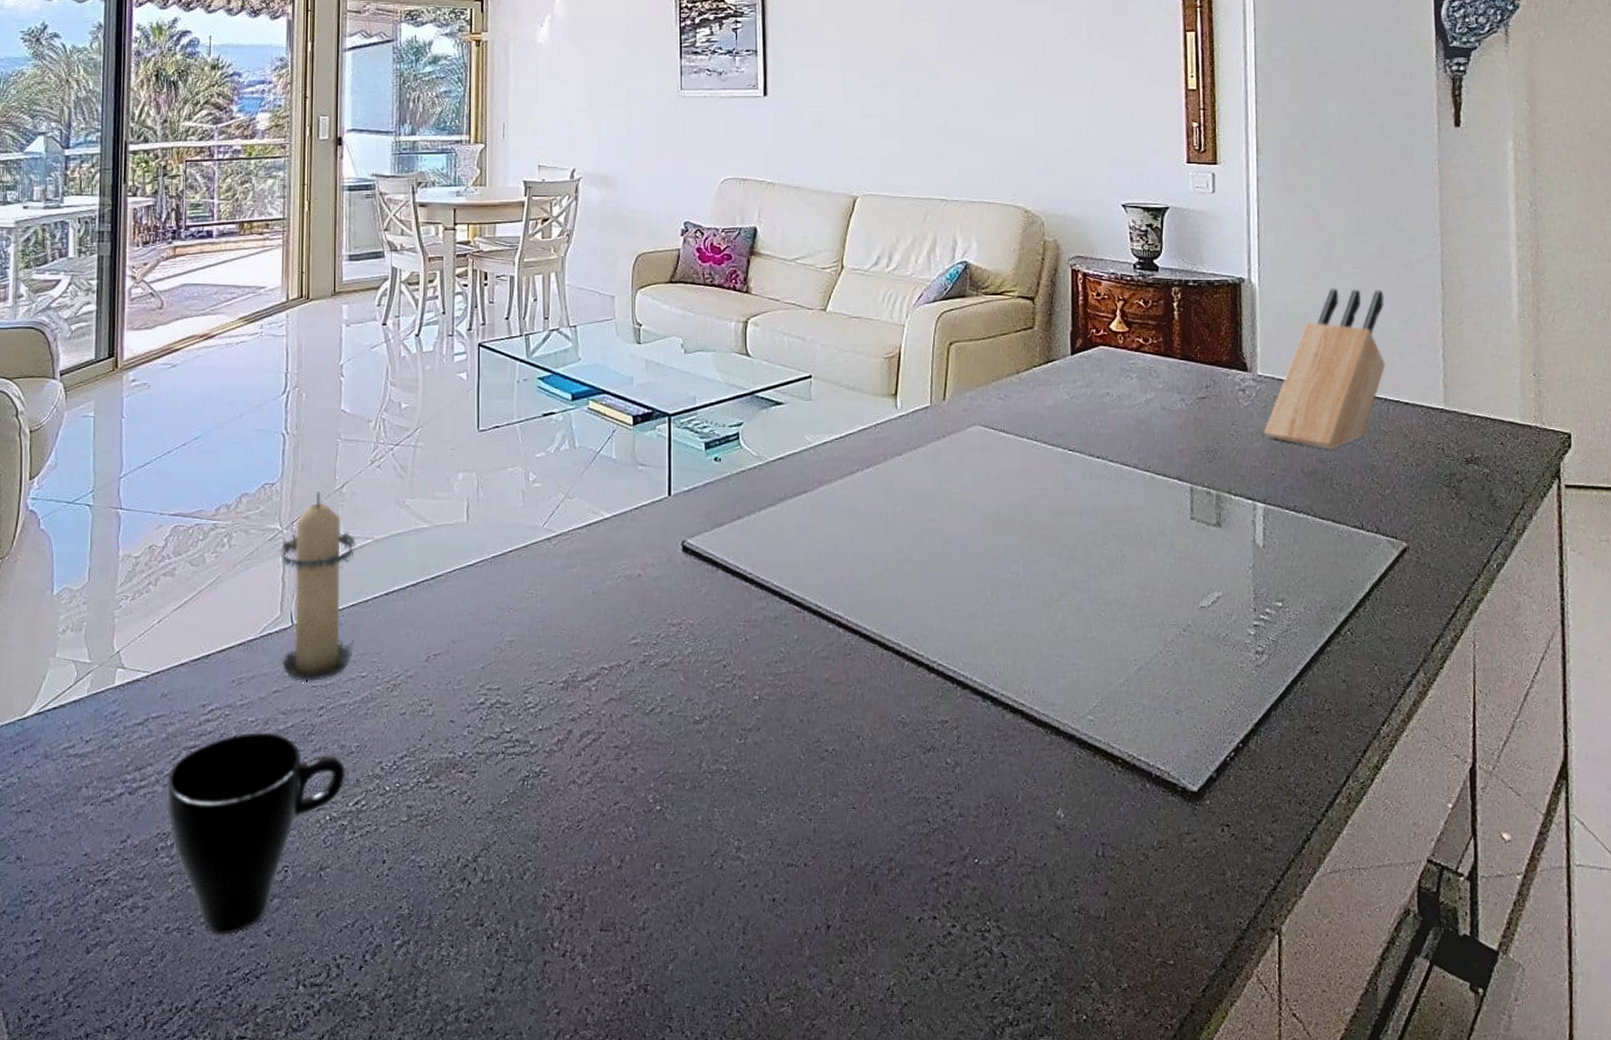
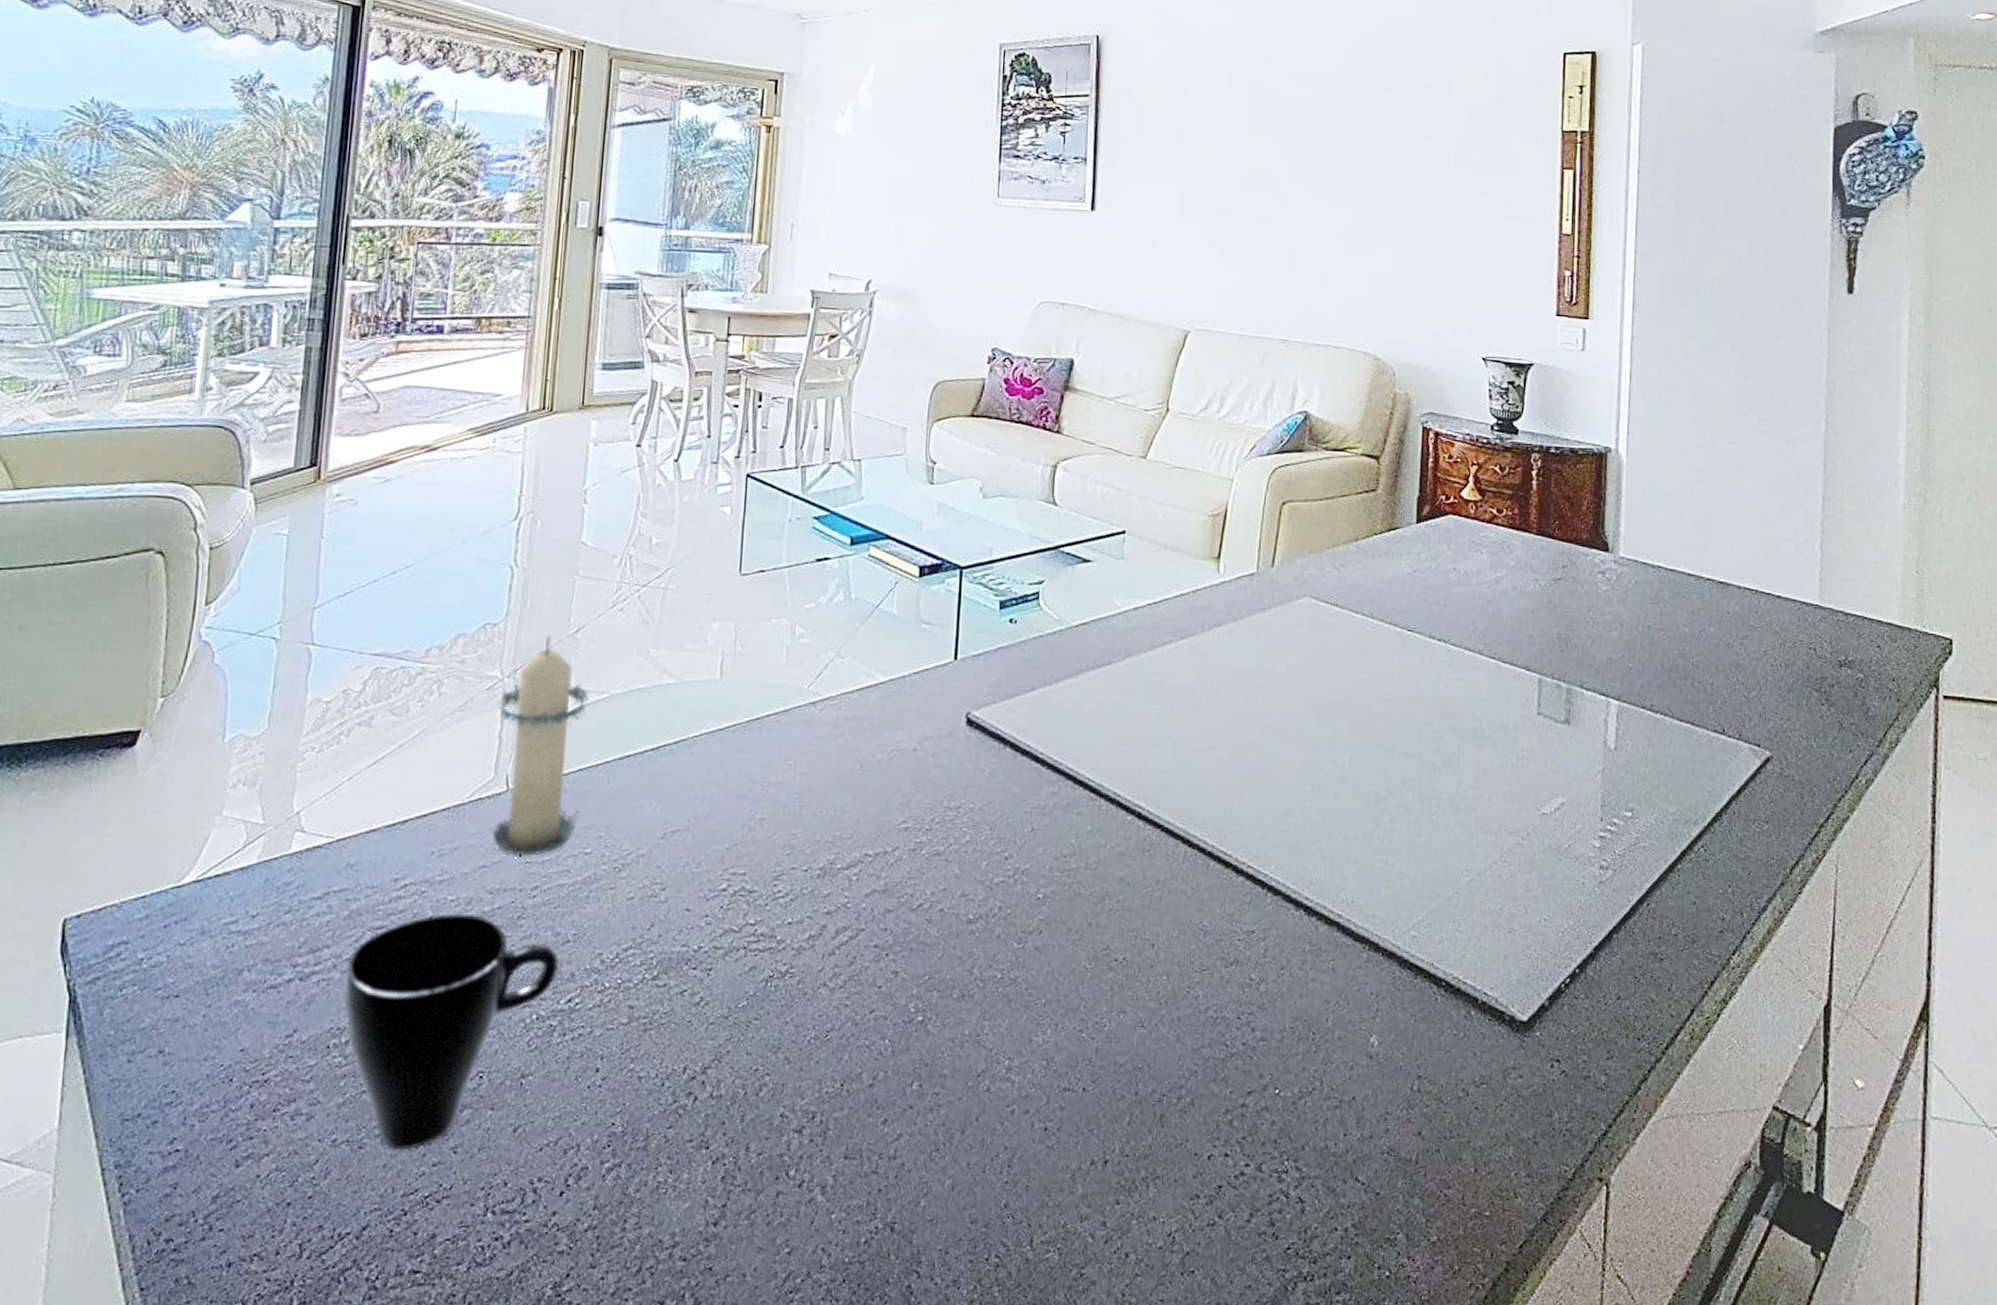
knife block: present [1263,288,1385,450] -> none [1622,464,1762,644]

